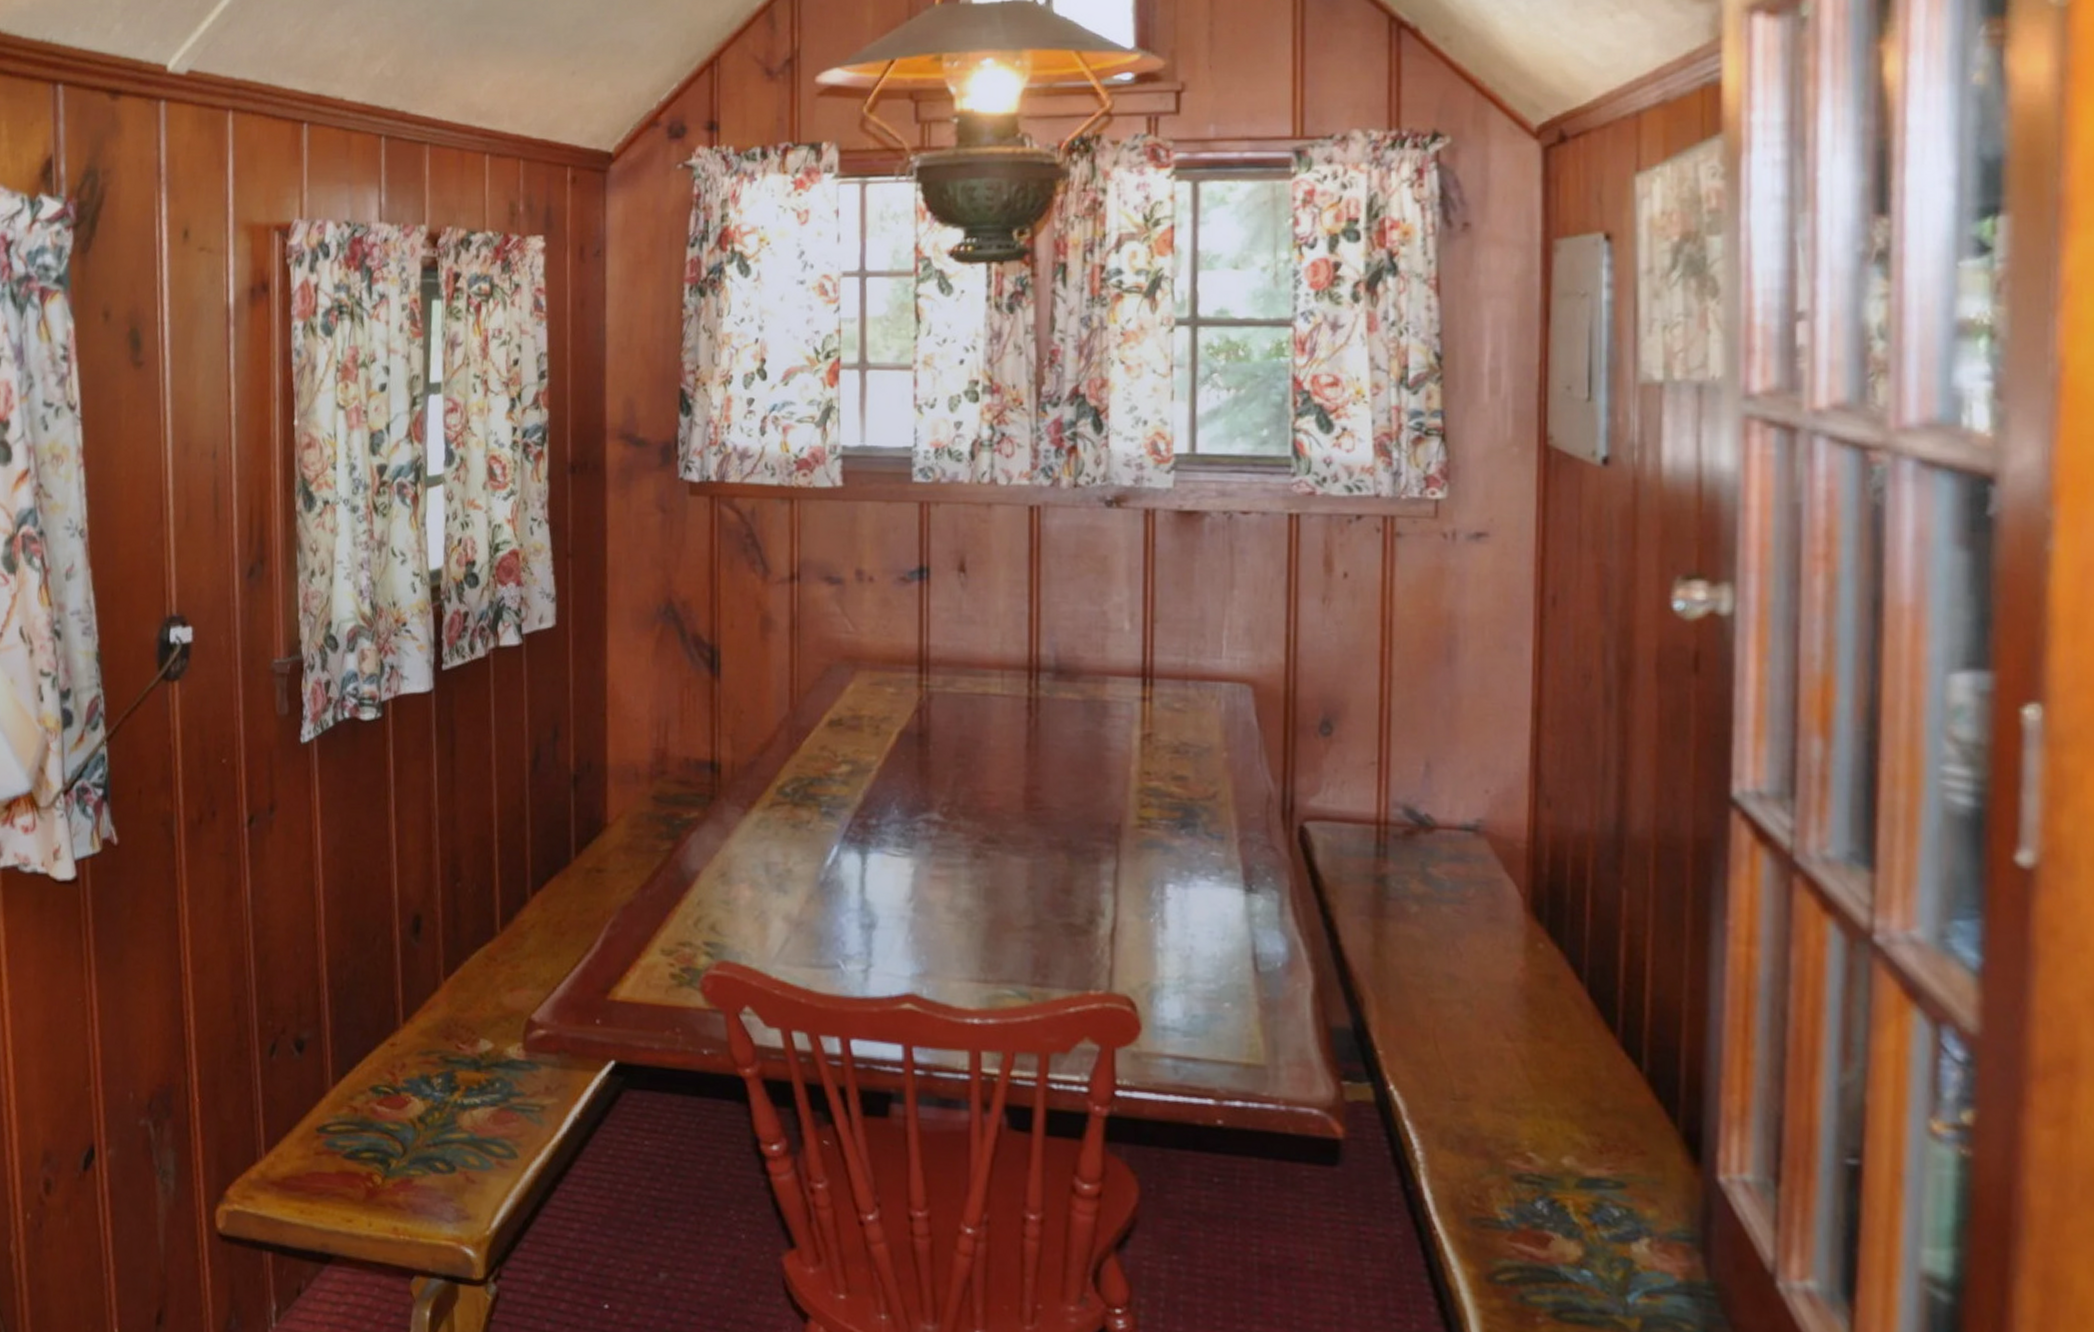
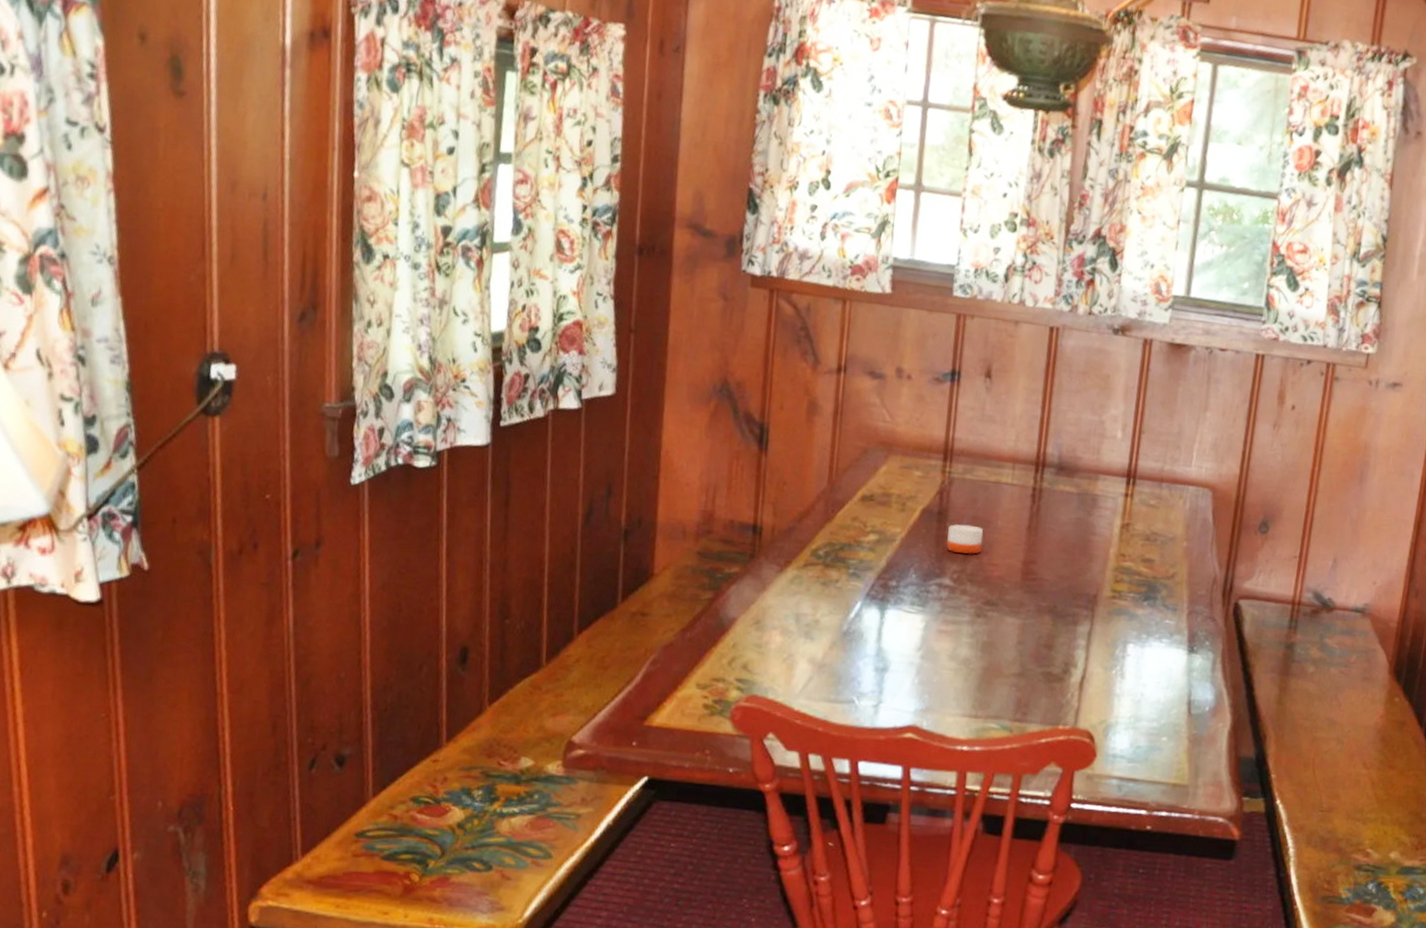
candle: none [930,744,974,782] -> present [946,522,984,554]

